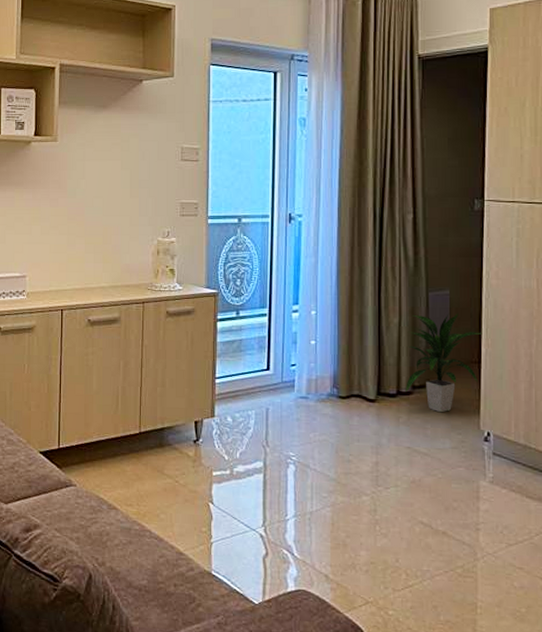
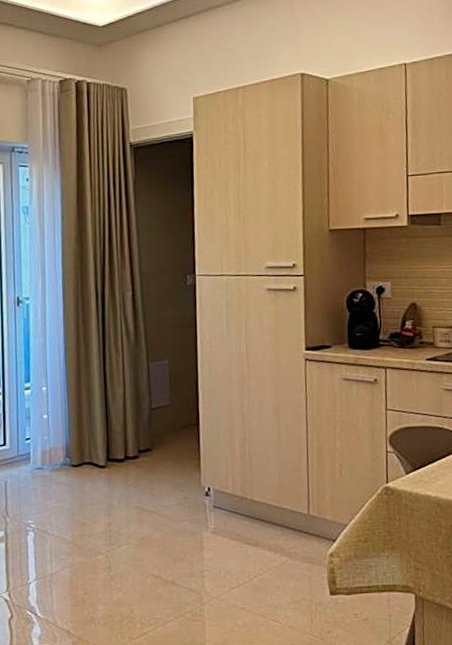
indoor plant: present [406,312,482,413] -> none [132,380,199,473]

